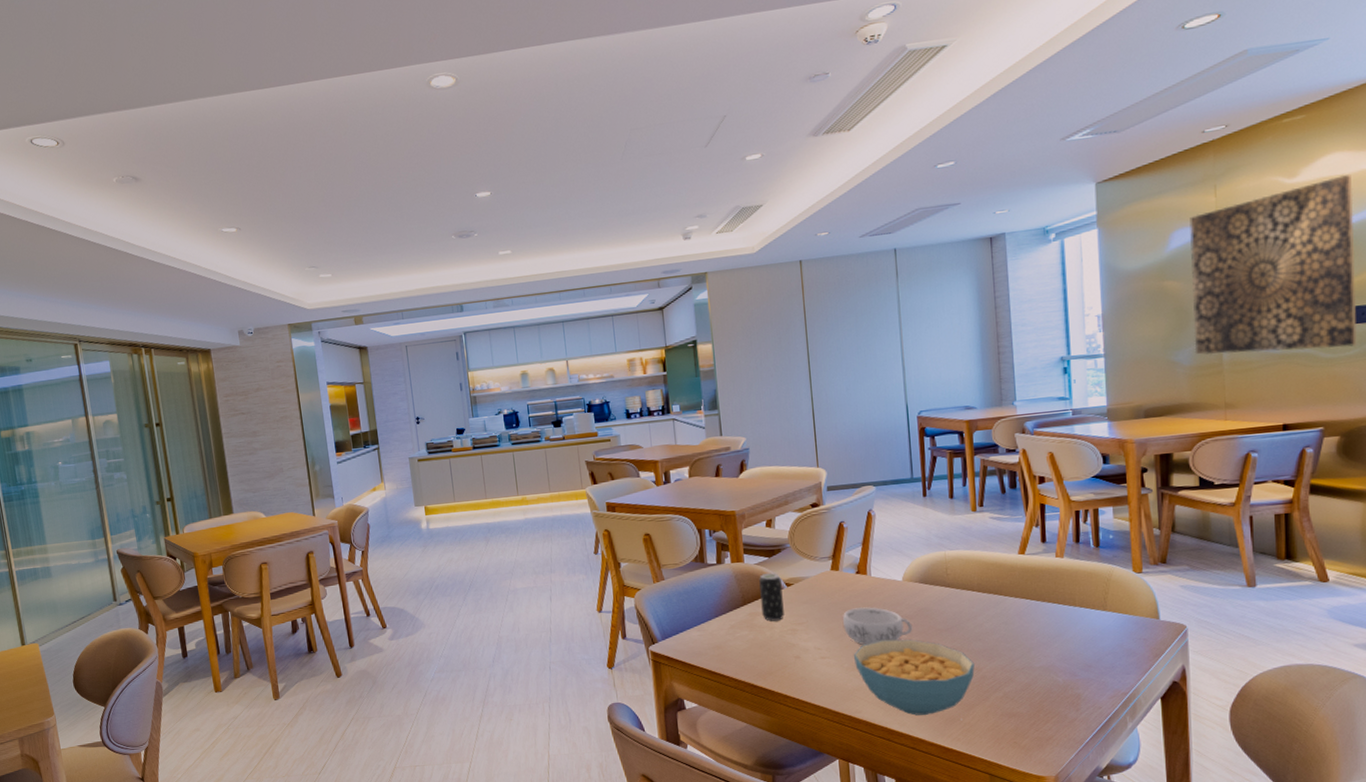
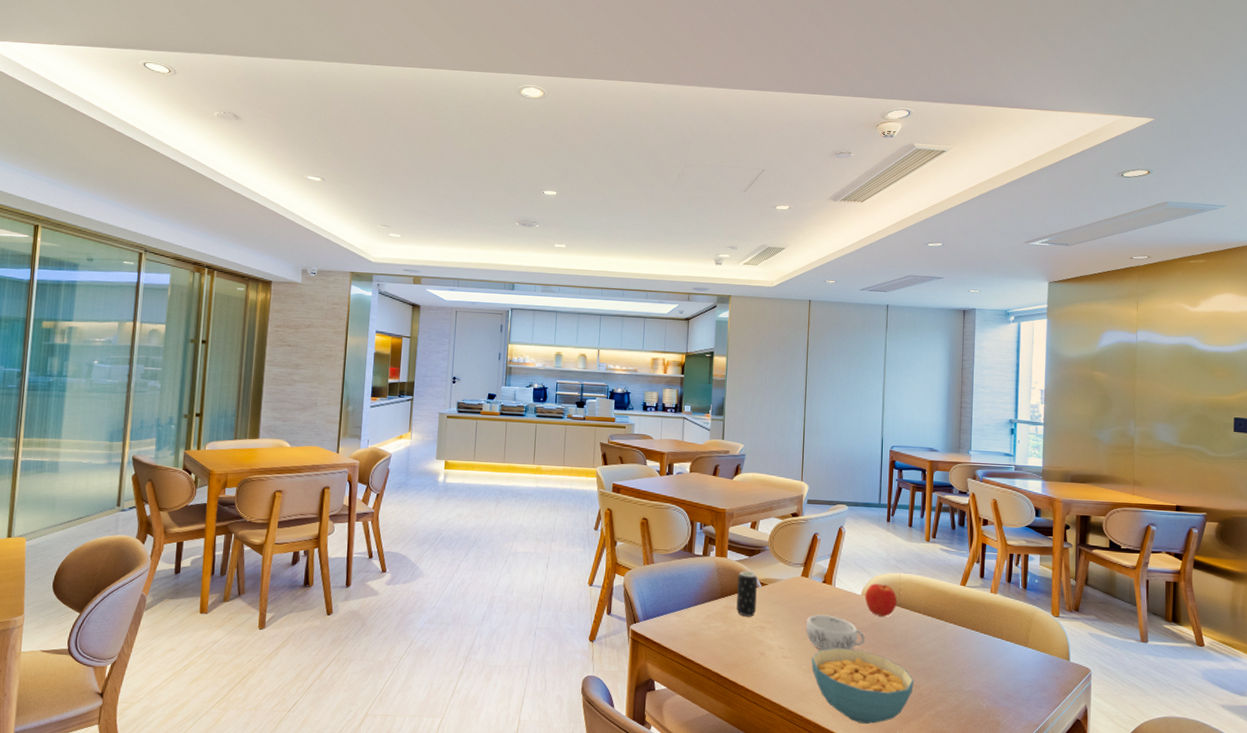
apple: none [906,565,946,601] -> present [865,583,897,617]
wall art: present [1189,174,1357,355] -> none [1113,312,1237,450]

